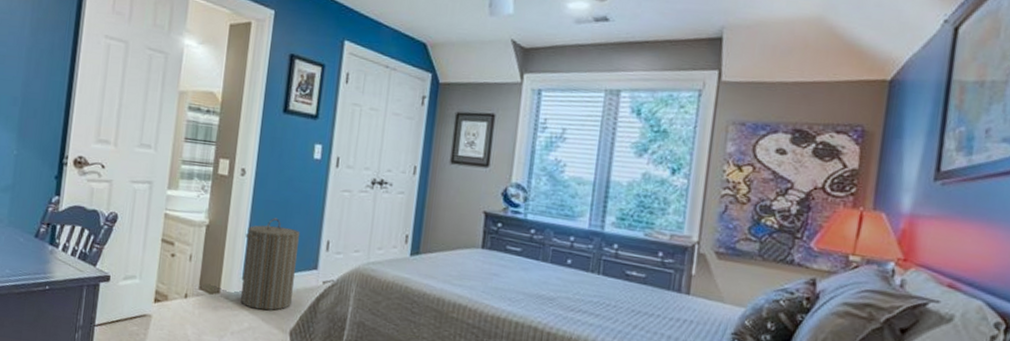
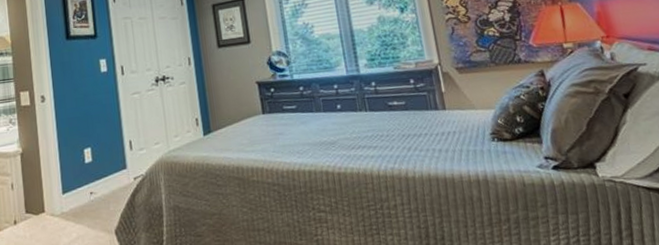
laundry hamper: present [240,218,301,311] -> none [57,132,111,219]

